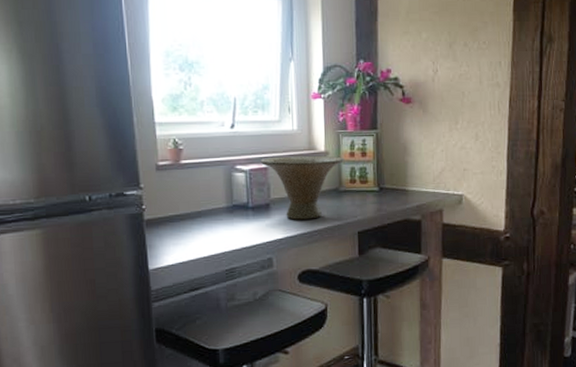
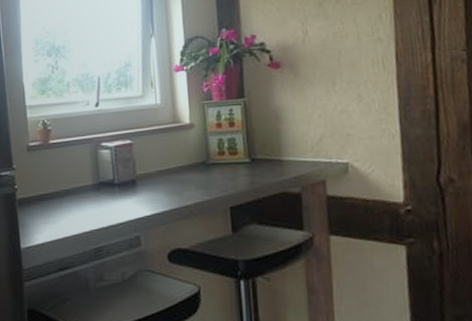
bowl: present [261,155,345,220] -> none [126,128,212,196]

